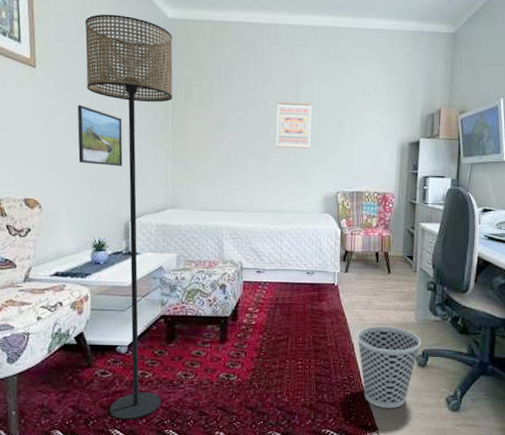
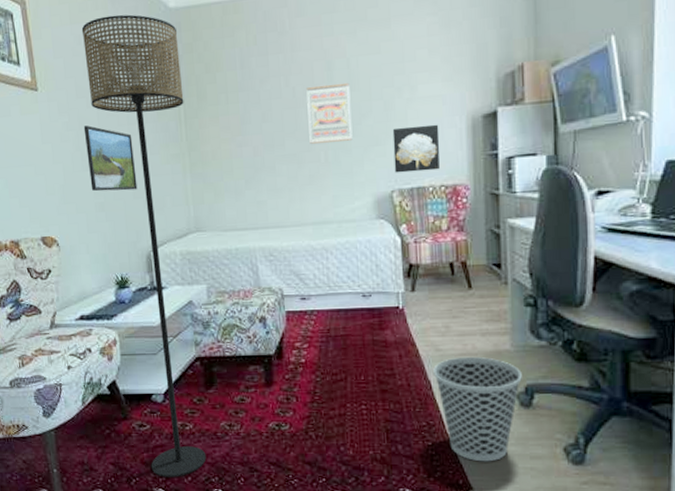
wall art: none [341,143,377,180] -> present [392,124,440,173]

